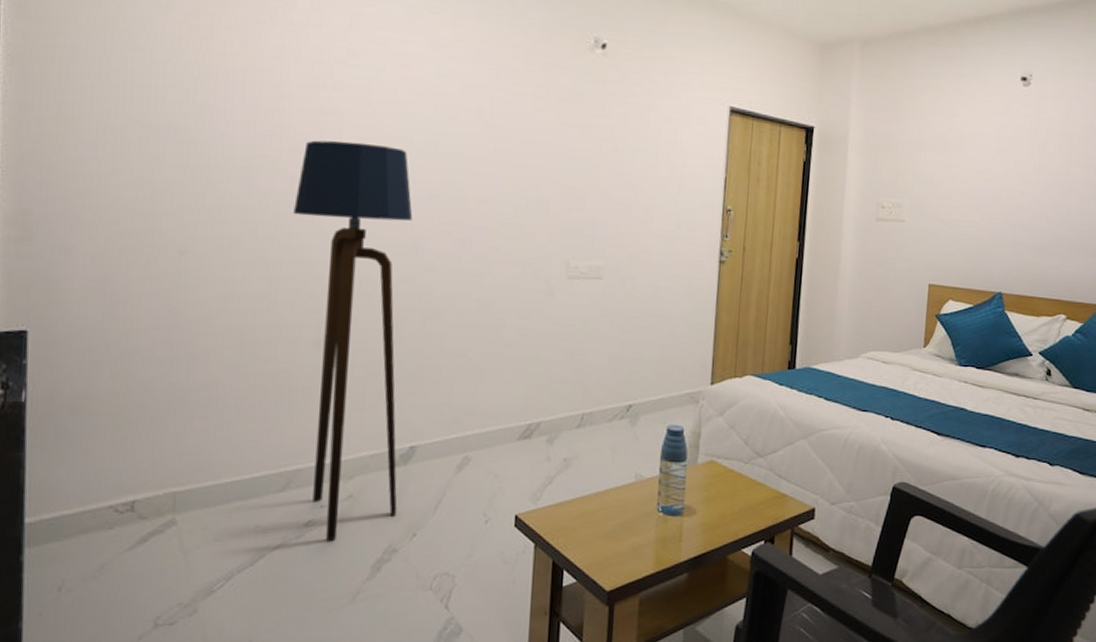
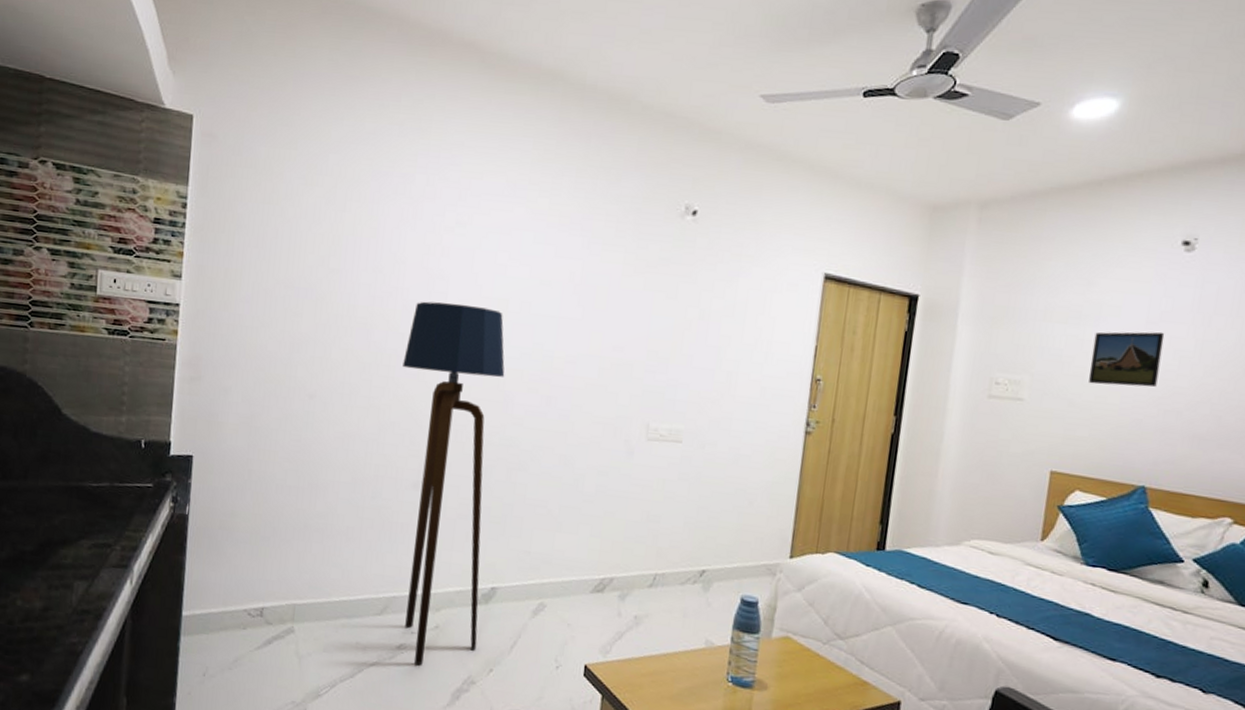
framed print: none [955,156,1011,205] -> present [1089,331,1165,387]

